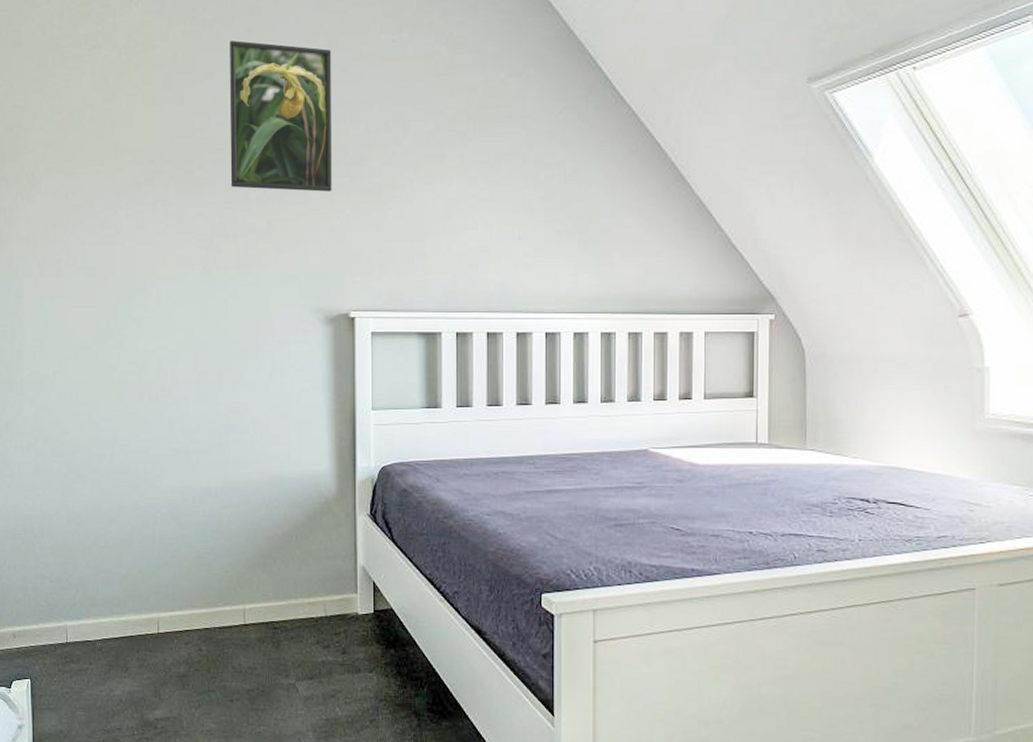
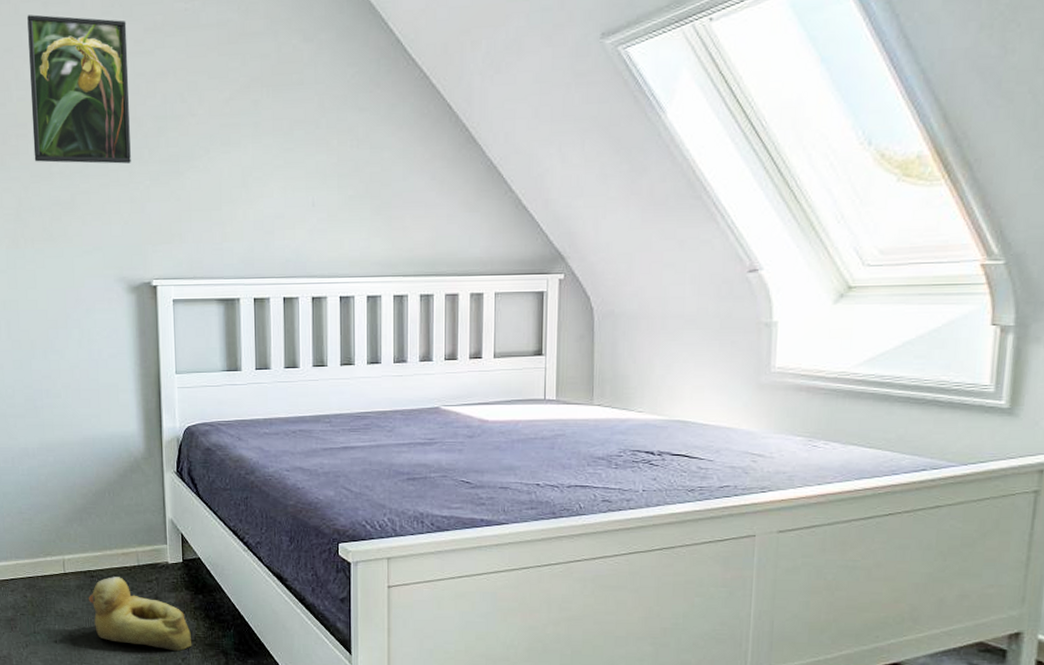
rubber duck: none [270,628,382,712] -> present [89,577,192,651]

